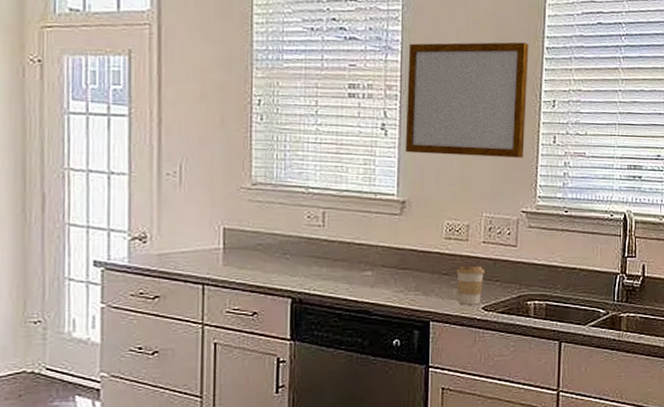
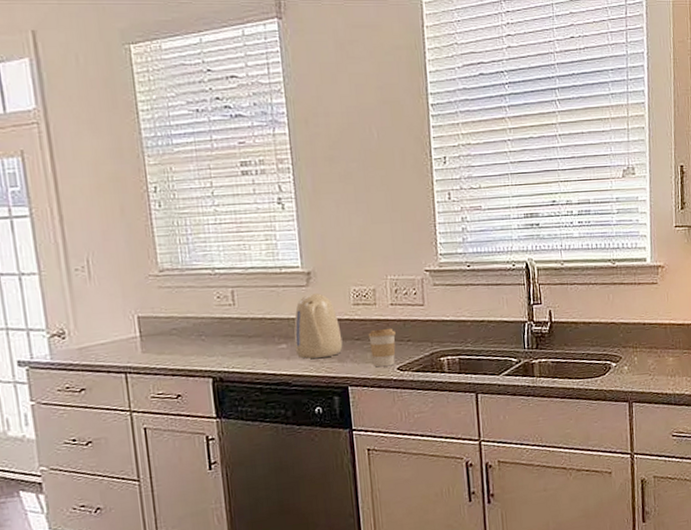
kettle: none [380,222,430,289] -> present [294,292,343,359]
writing board: present [405,42,529,158] -> none [295,101,421,225]

